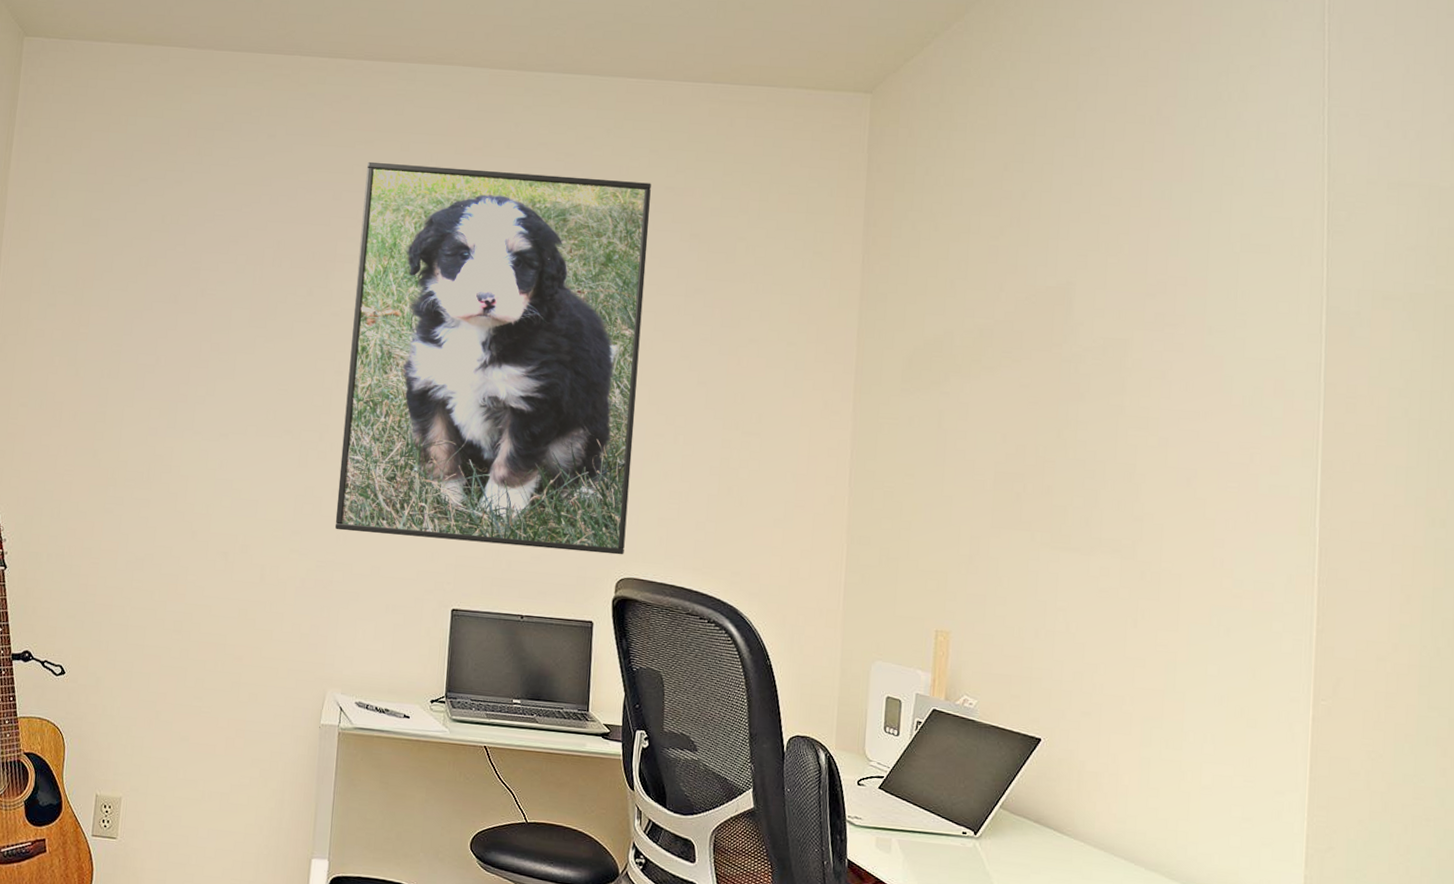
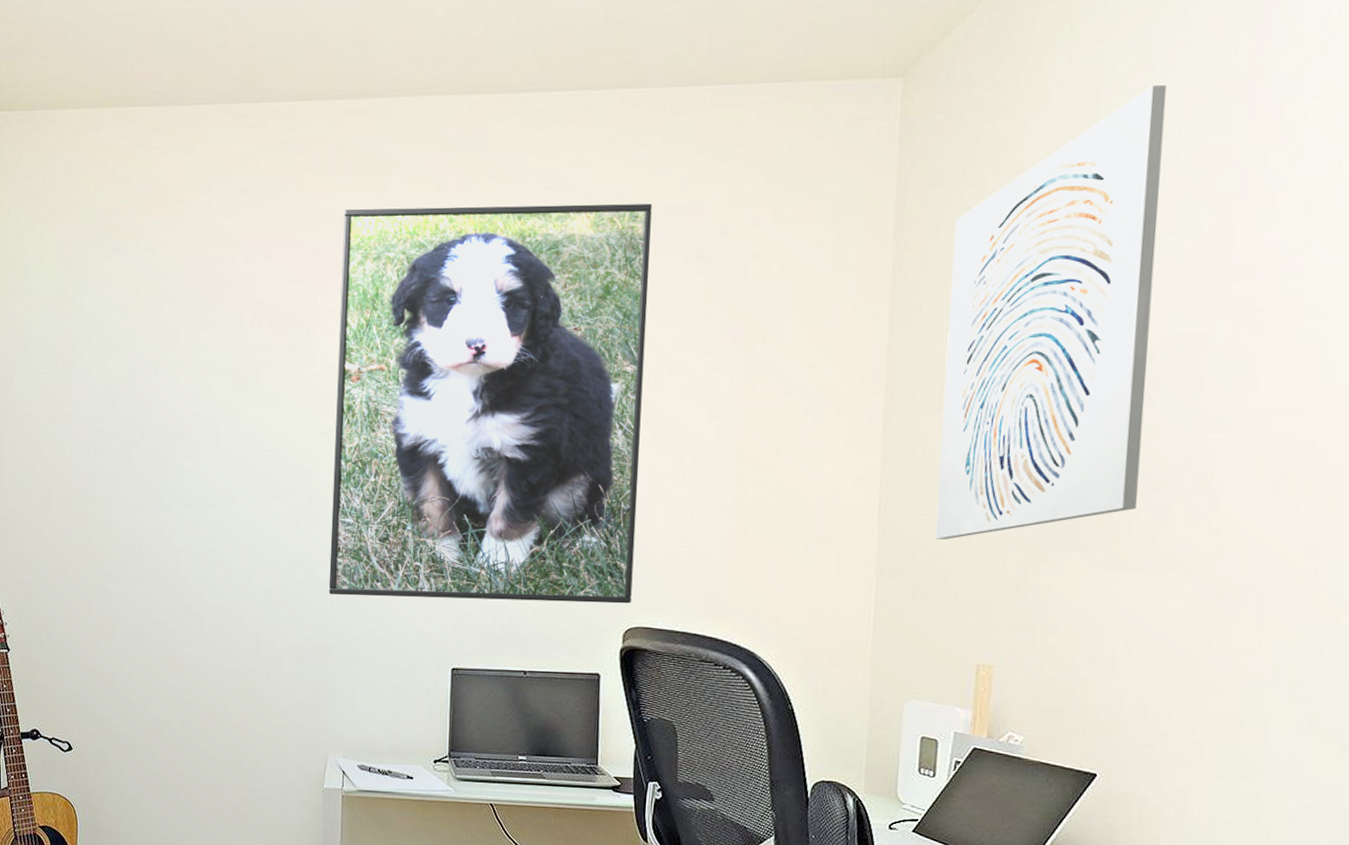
wall art: none [898,121,1091,512] -> present [935,84,1167,540]

